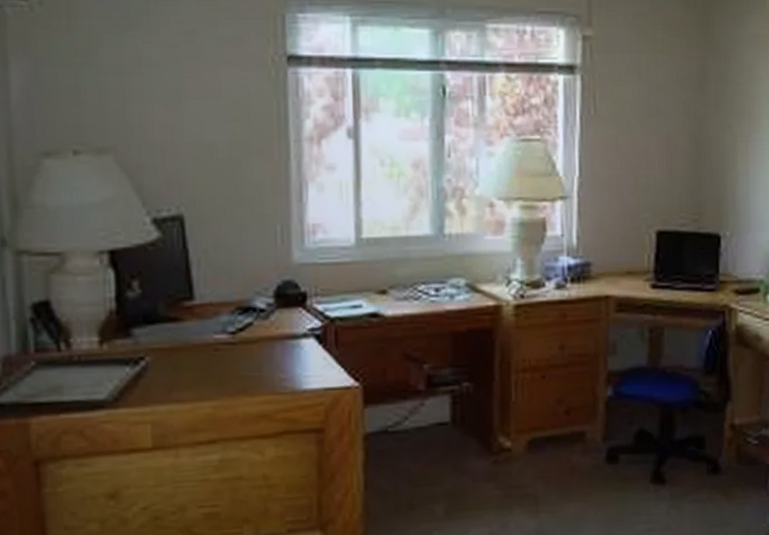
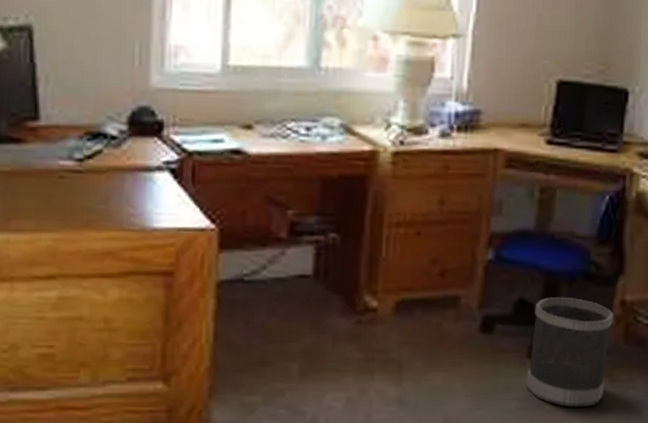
wastebasket: none [651,425,725,526] -> present [526,297,614,408]

